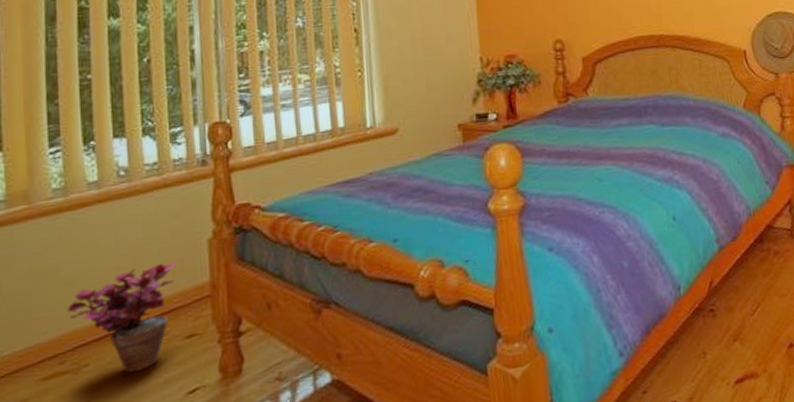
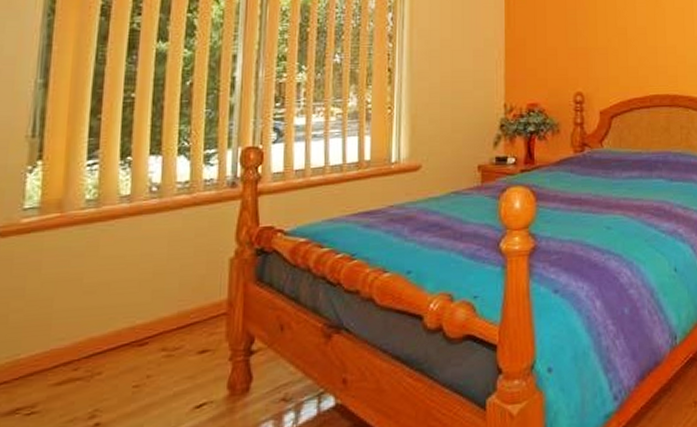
potted plant: present [66,262,176,374] -> none [86,278,197,385]

